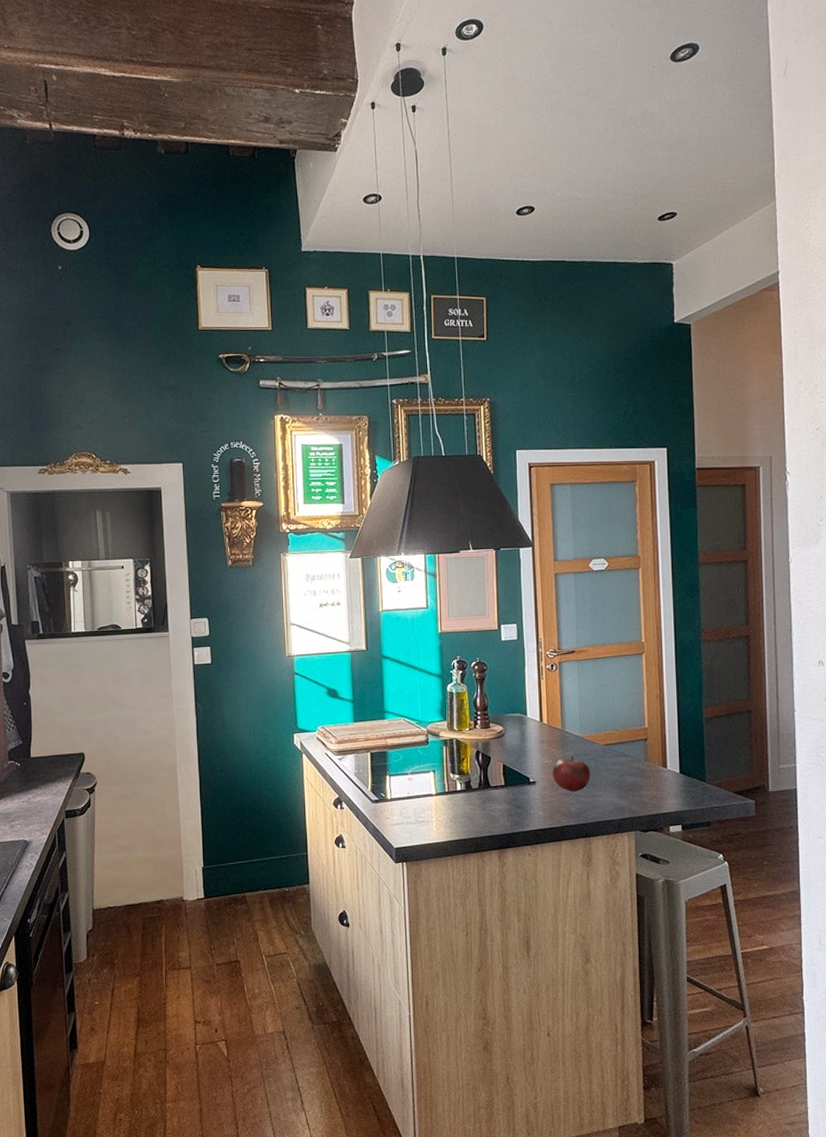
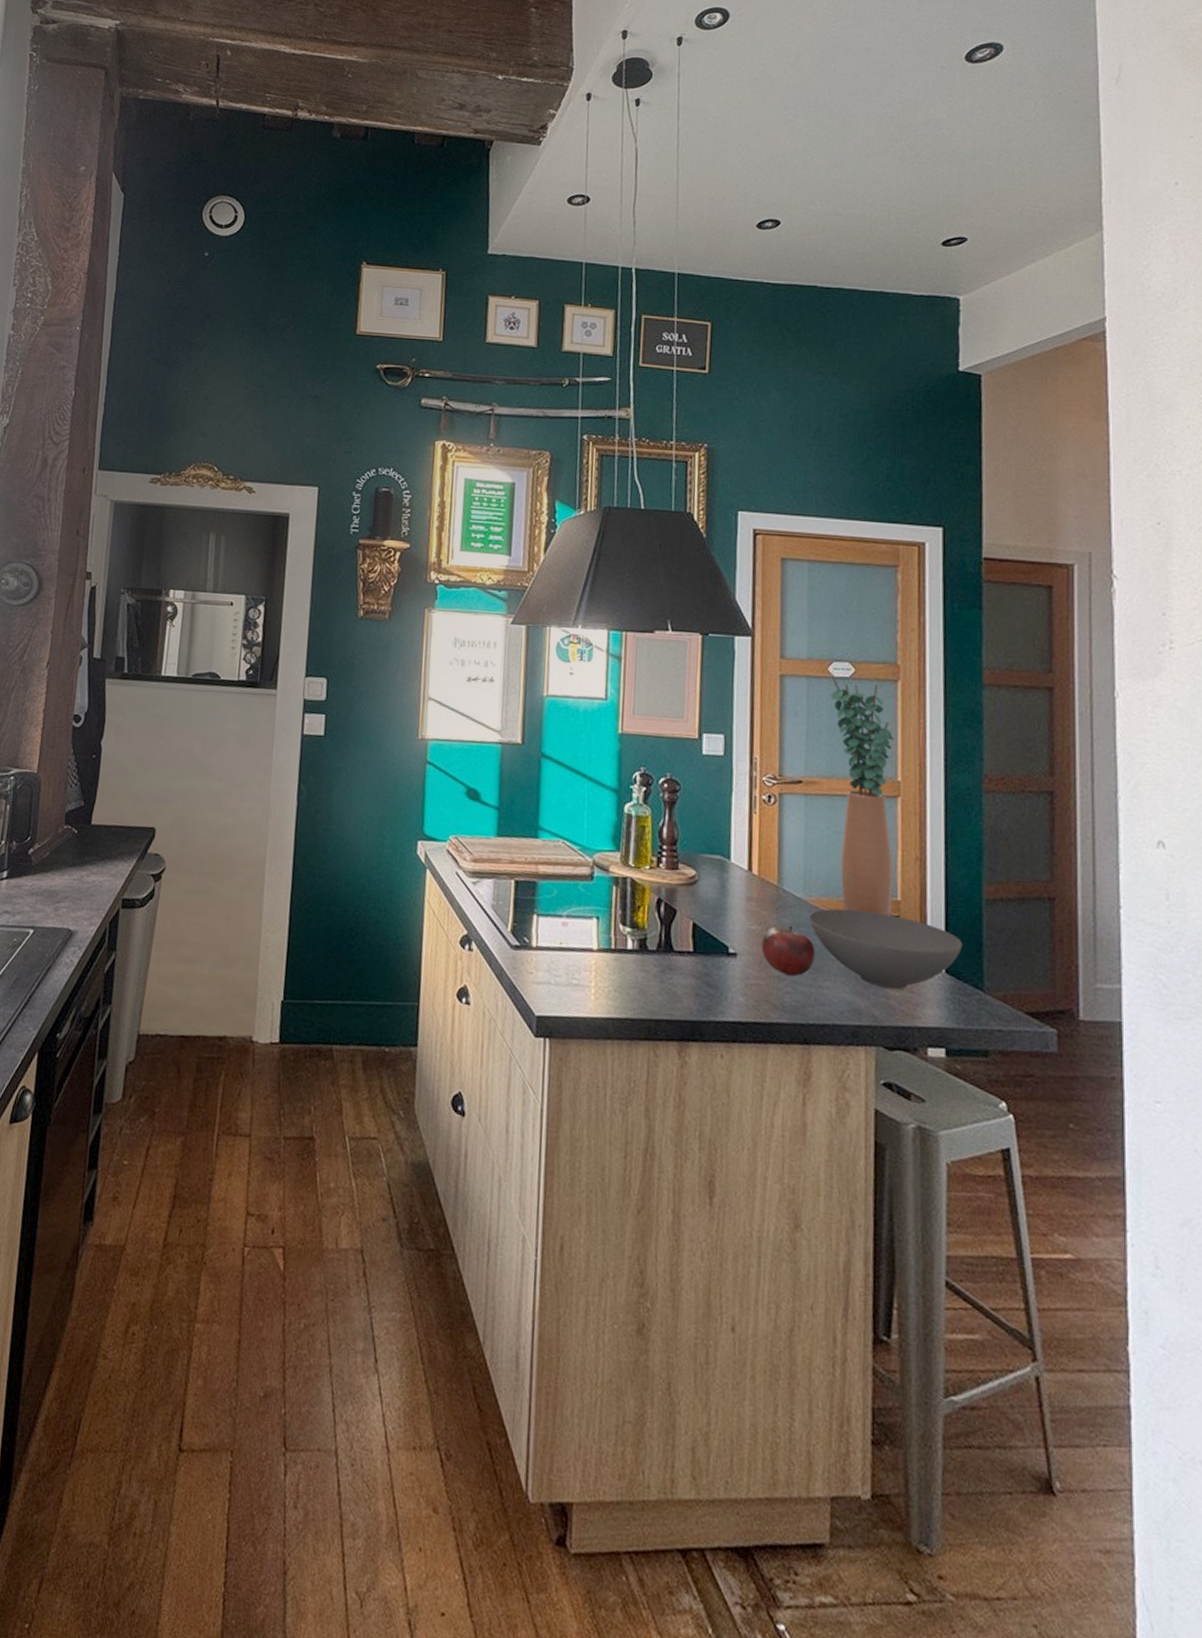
bowl: none [584,738,691,790] -> present [808,908,963,990]
vase: none [591,572,642,740] -> present [830,679,895,916]

